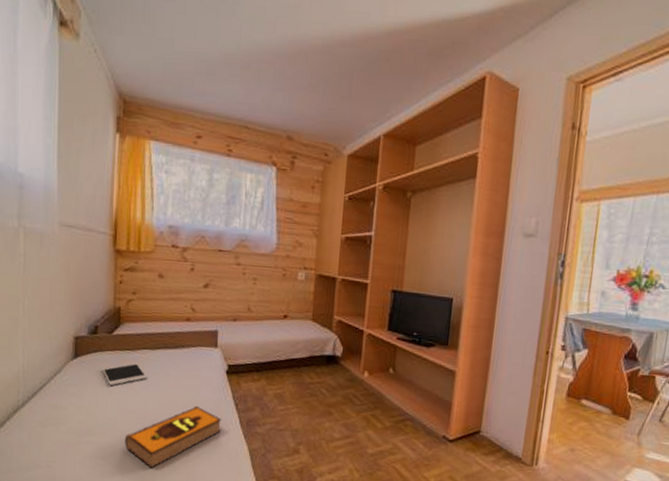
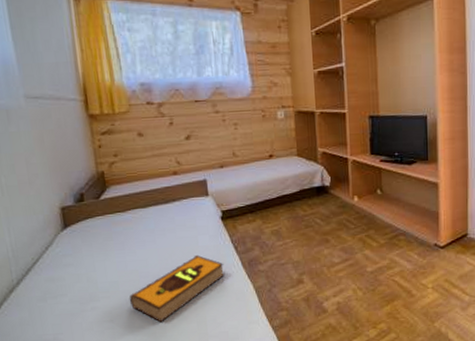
tablet: present [102,362,148,386] -> none [95,223,143,250]

